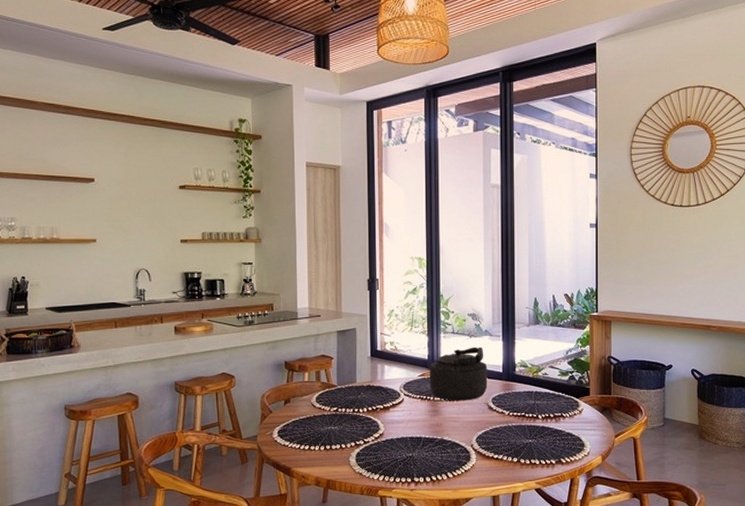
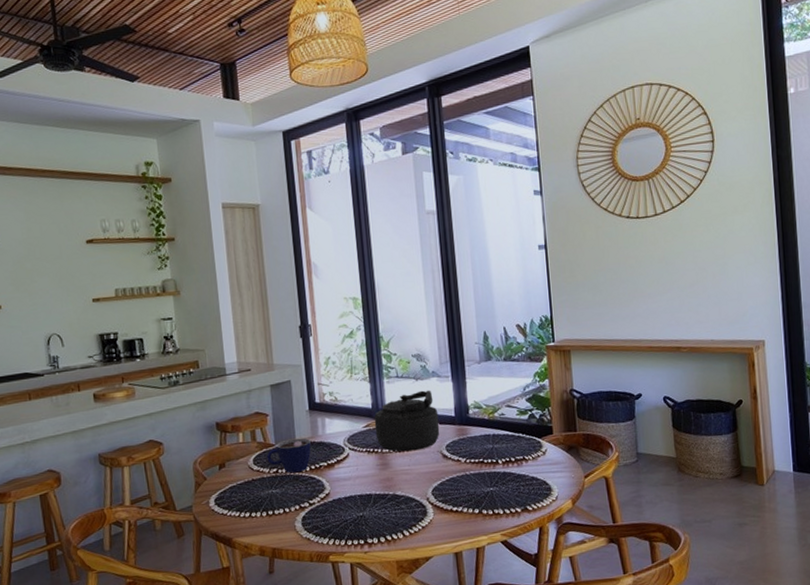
cup: none [329,381,370,413] -> present [267,438,311,474]

